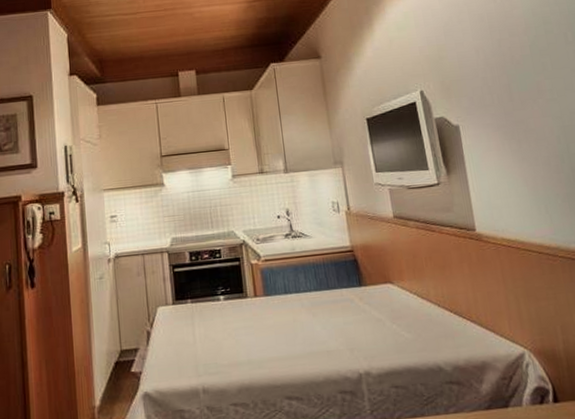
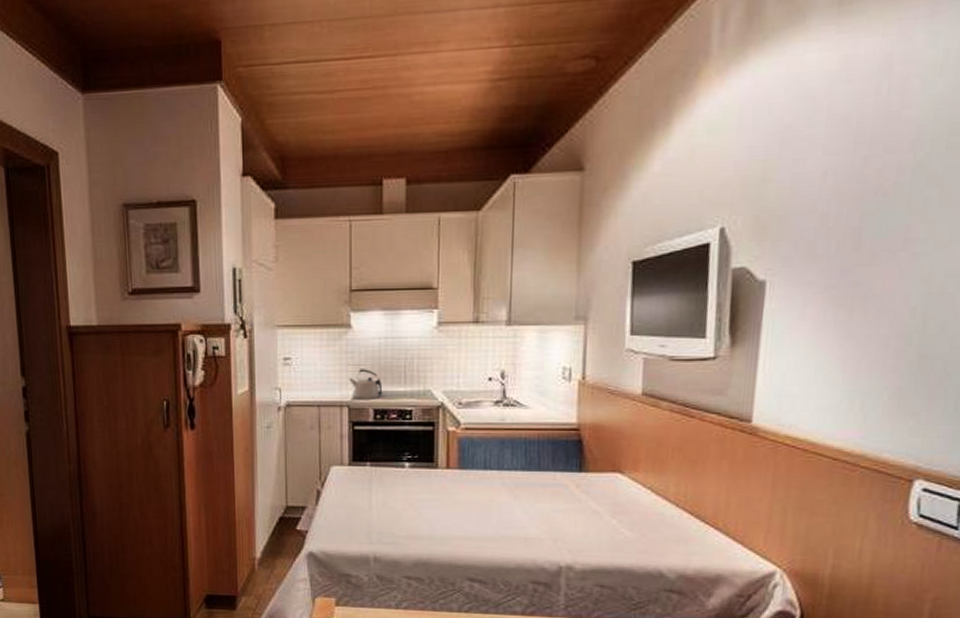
kettle: none [166,218,195,246] -> present [349,369,383,401]

